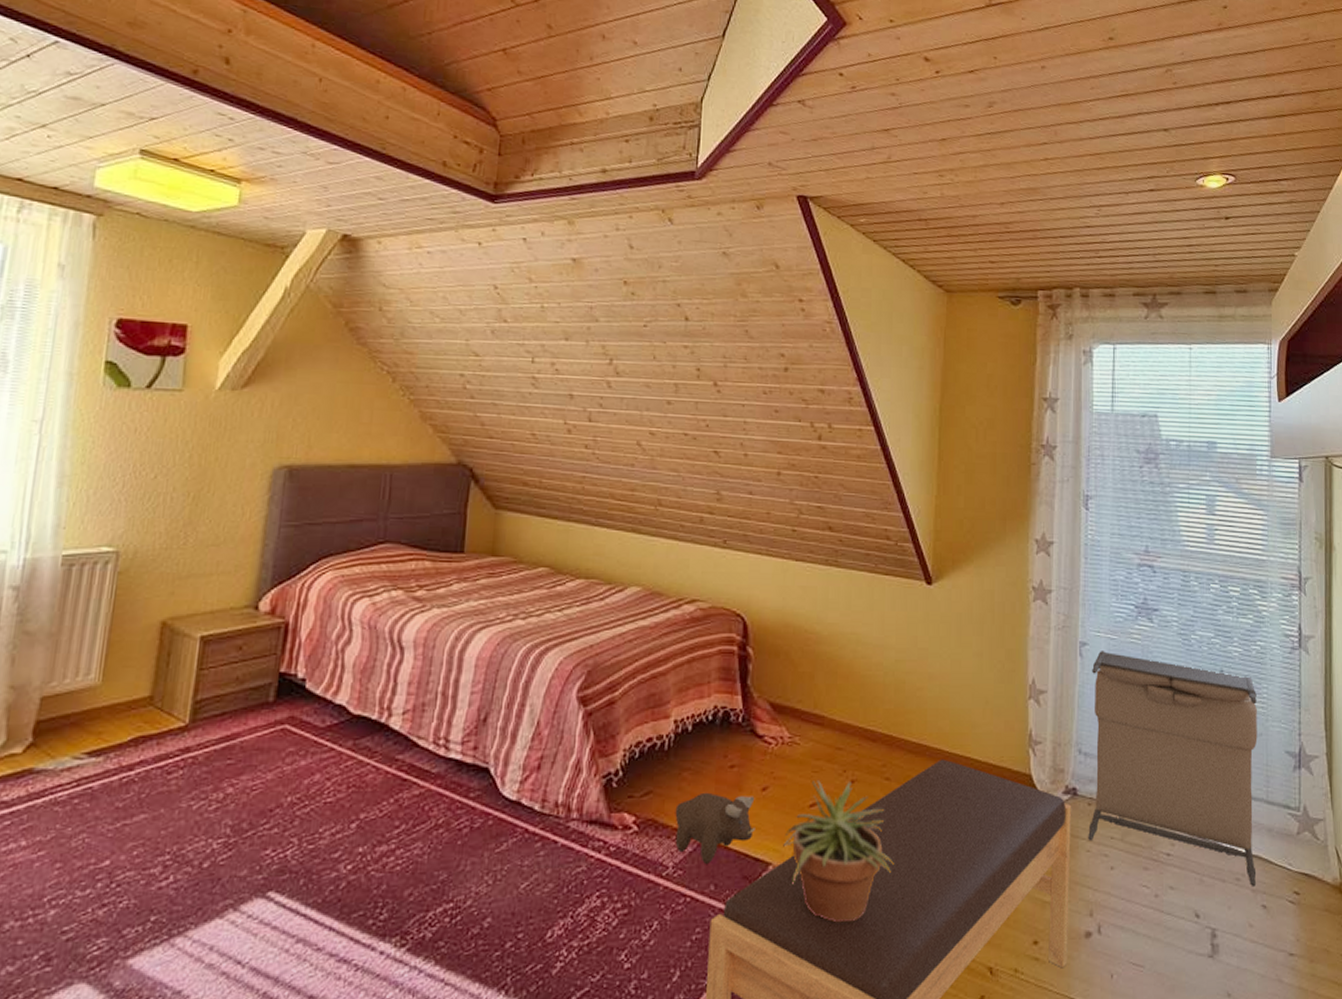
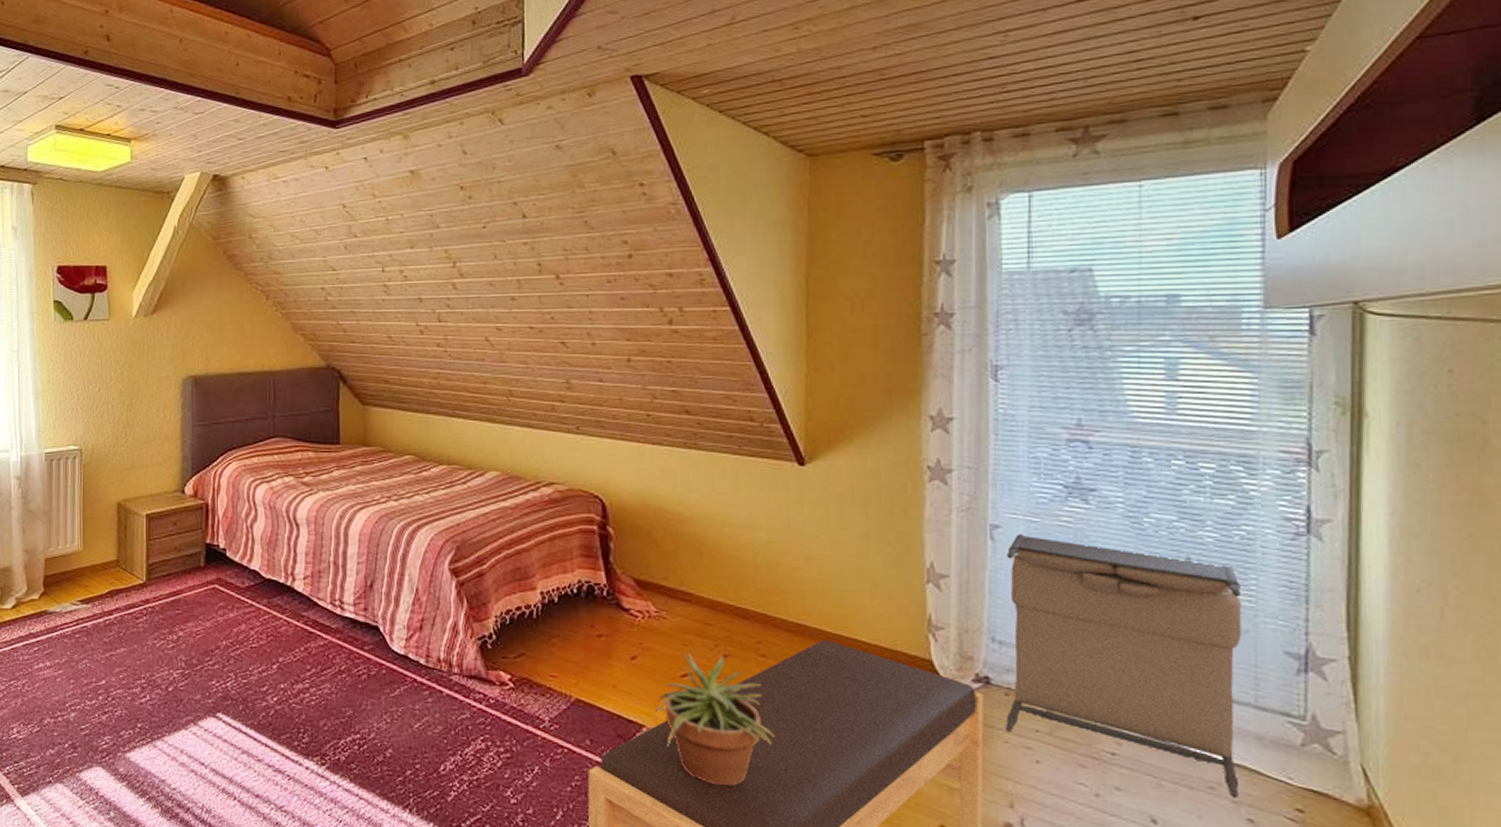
plush toy: present [675,792,755,864] -> none [547,657,627,721]

